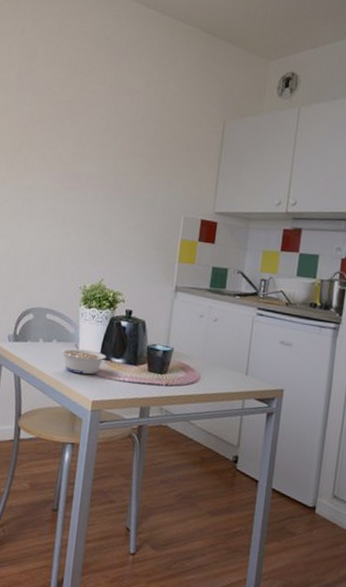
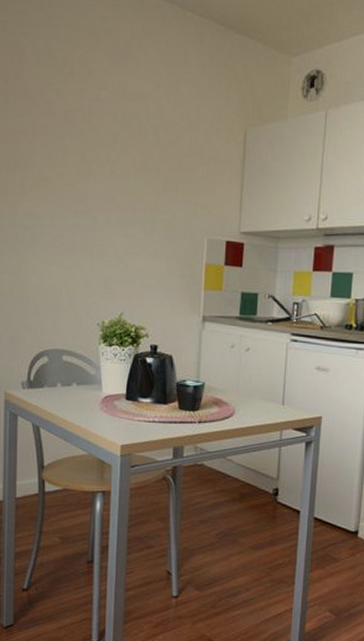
legume: present [60,343,106,375] -> none [82,385,133,418]

